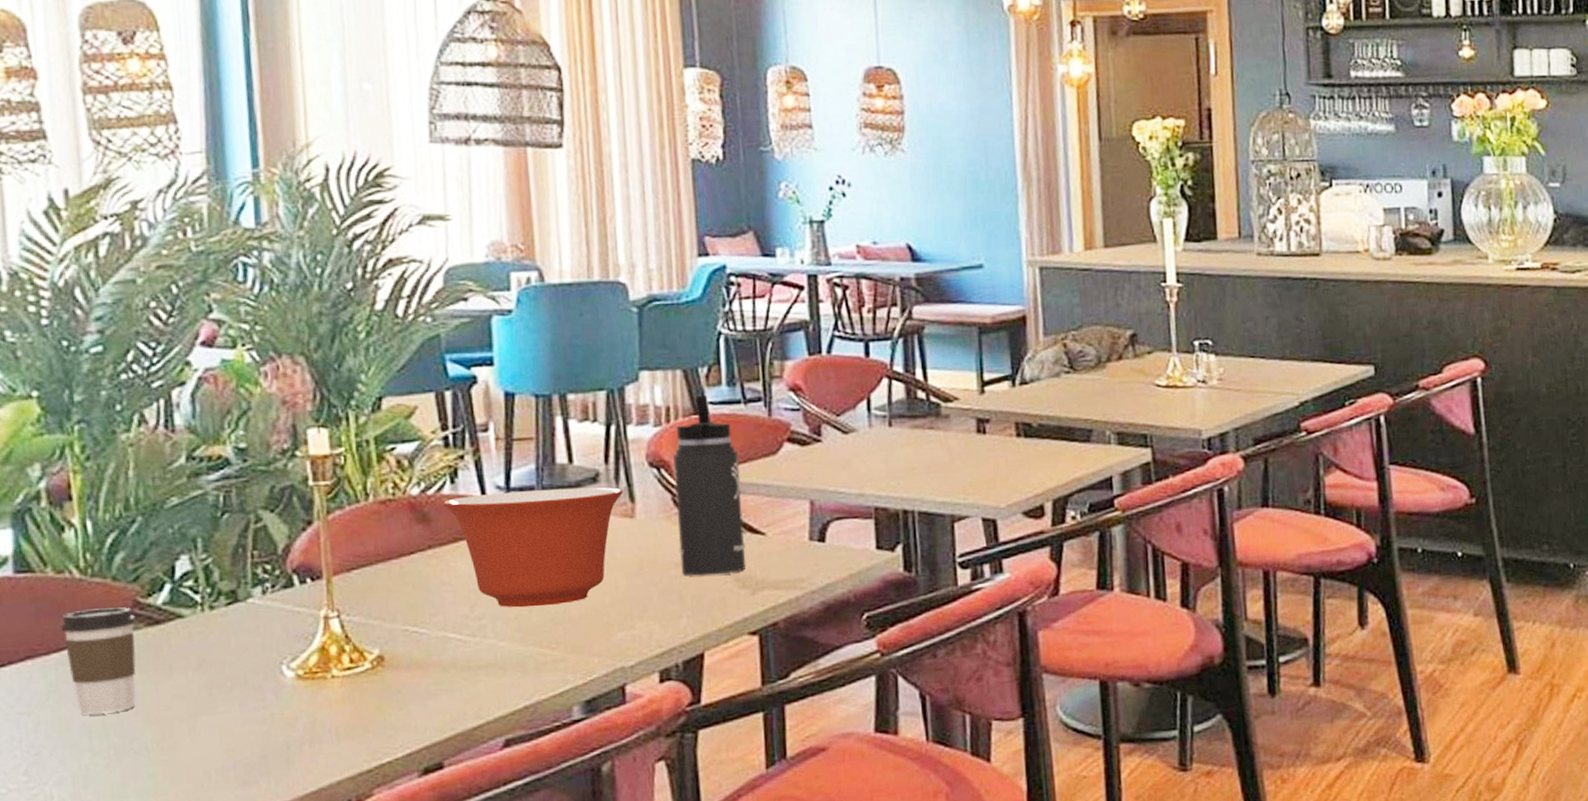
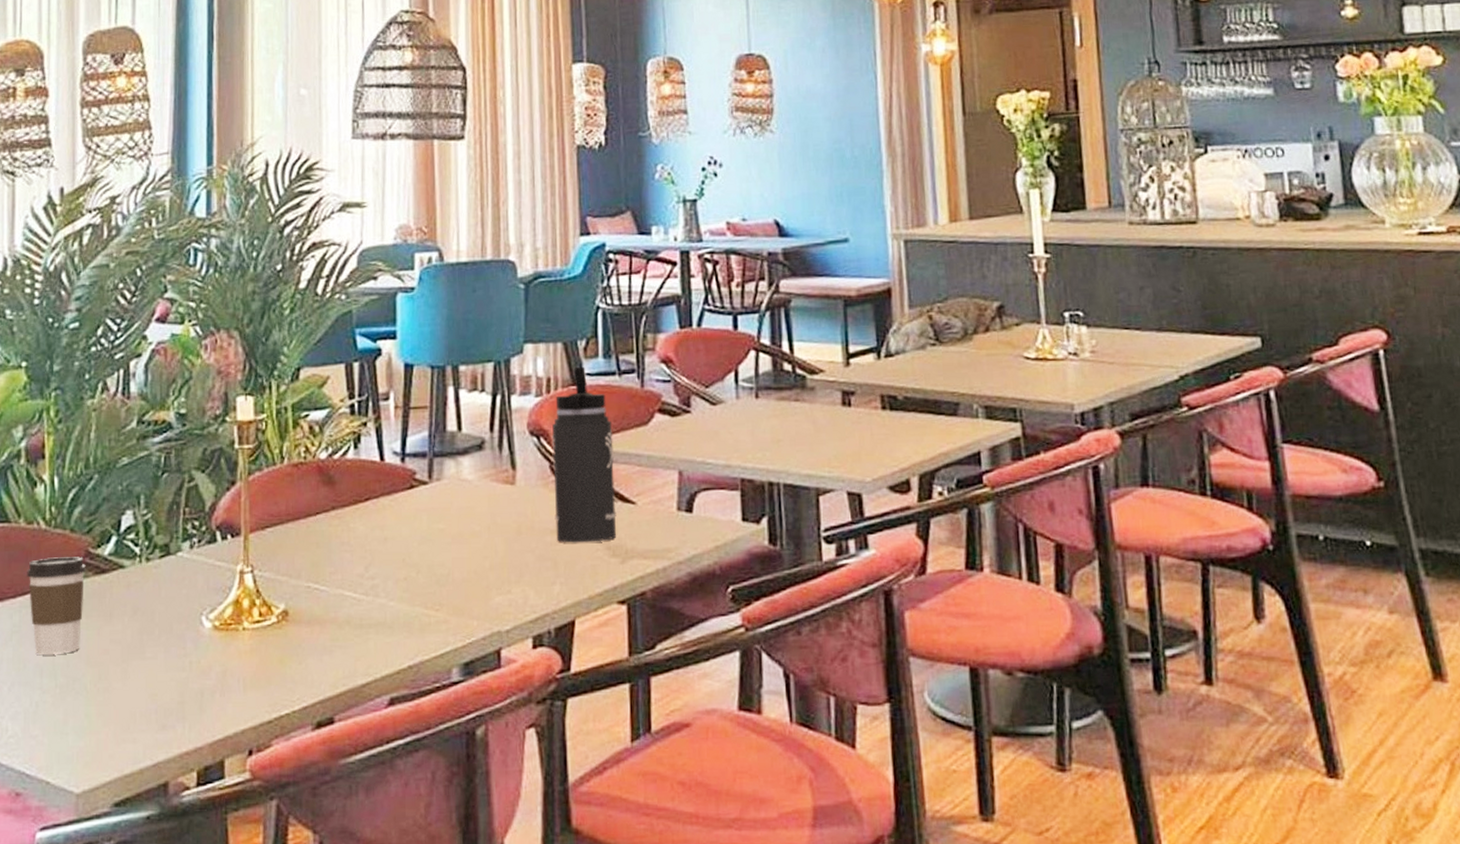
mixing bowl: present [443,487,624,608] -> none [346,454,506,569]

